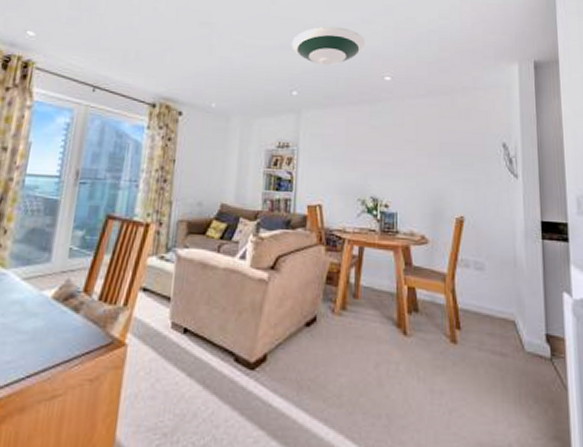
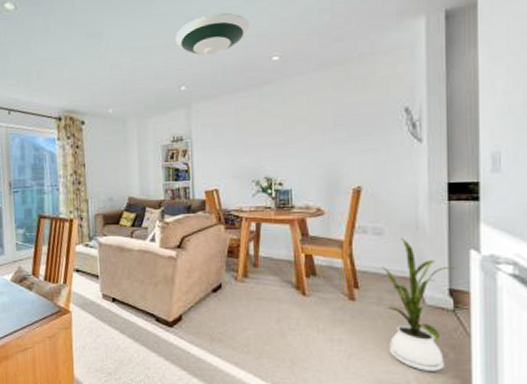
house plant: none [483,275,551,431] -> present [382,238,456,371]

